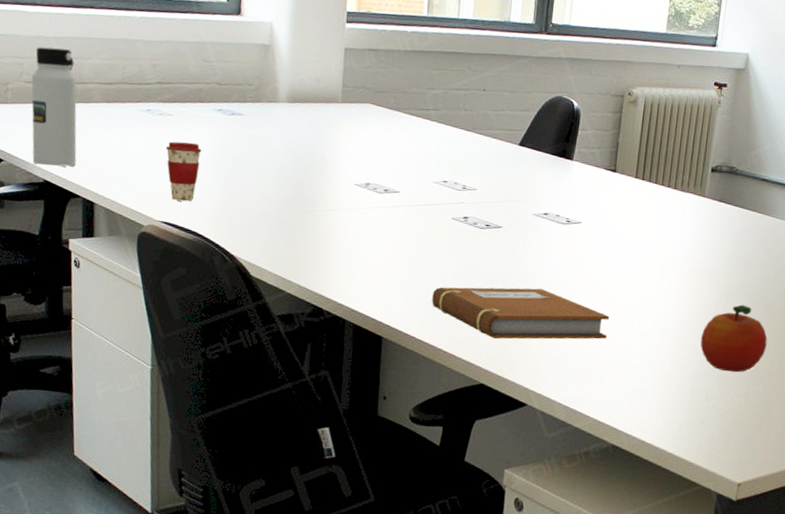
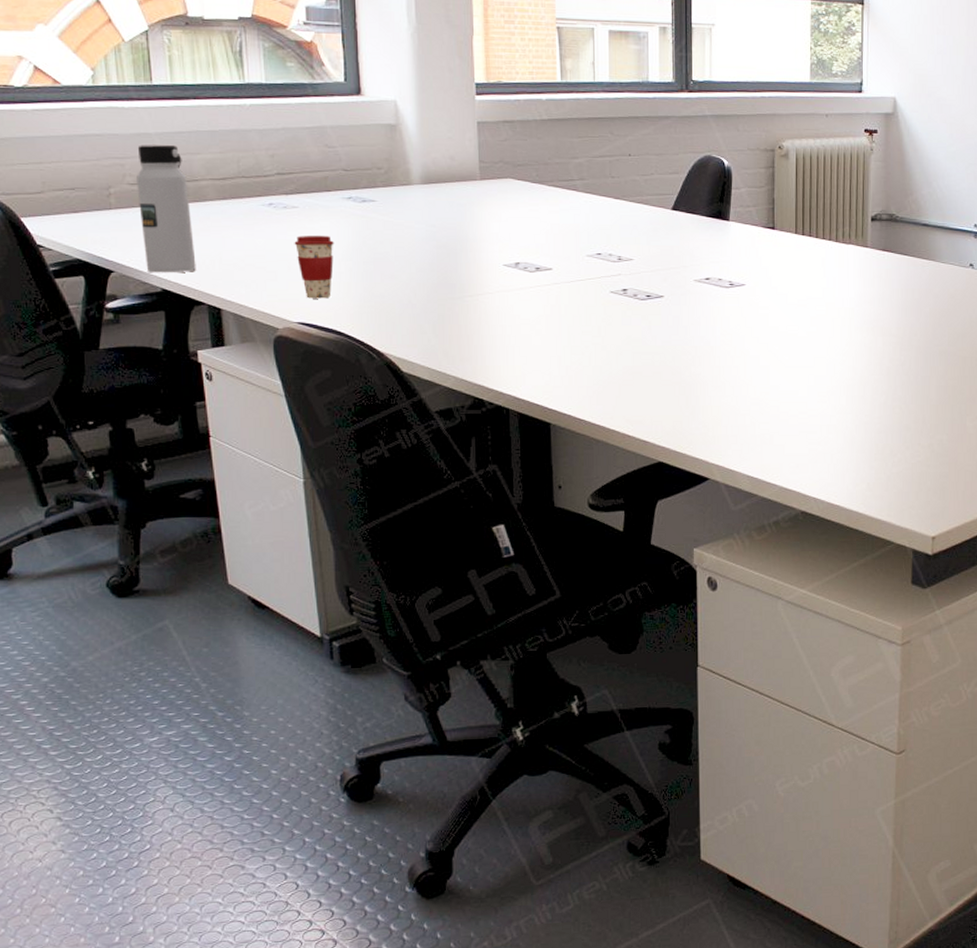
notebook: present [432,287,610,340] -> none [598,357,785,413]
fruit: present [700,304,768,373] -> none [880,354,946,424]

